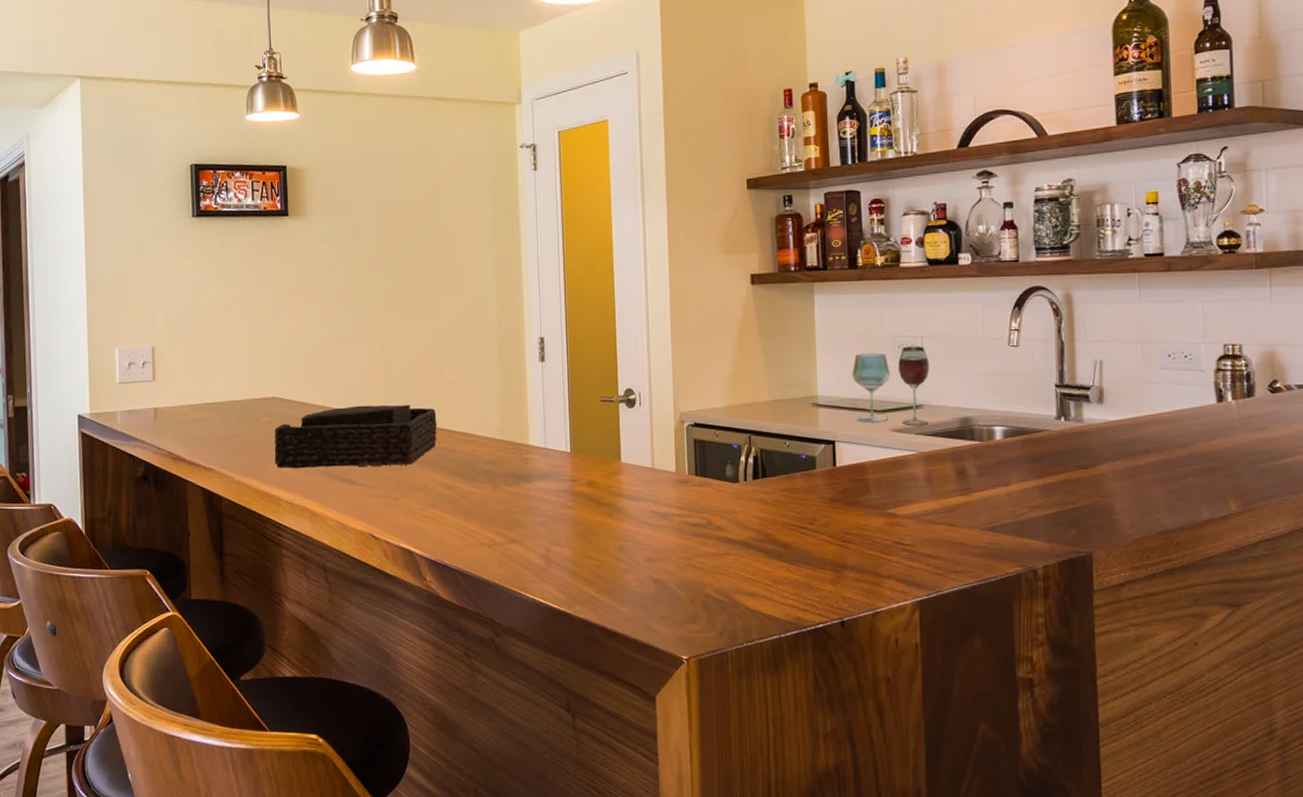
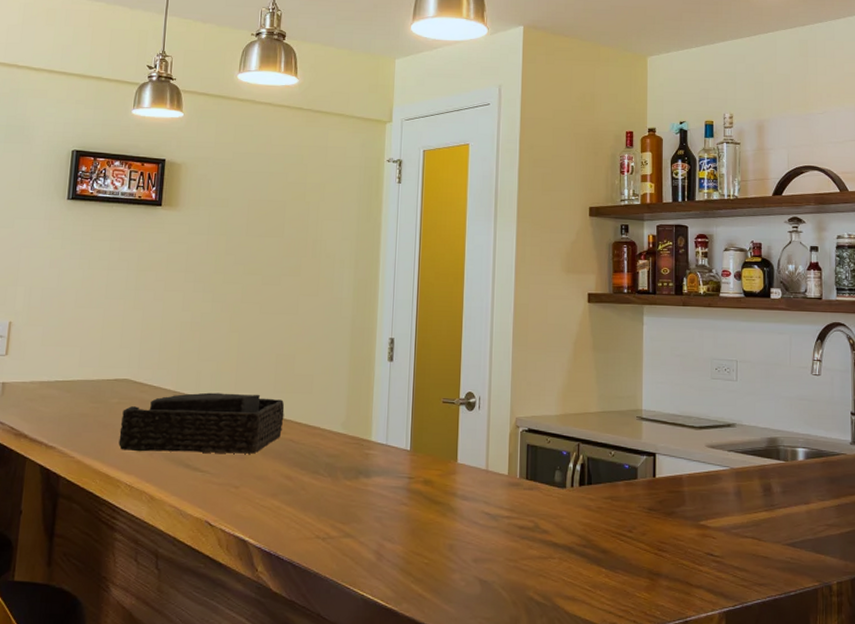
wine glass: present [852,352,891,423] -> none [674,372,708,438]
wineglass: present [898,346,930,425] -> none [715,369,743,443]

